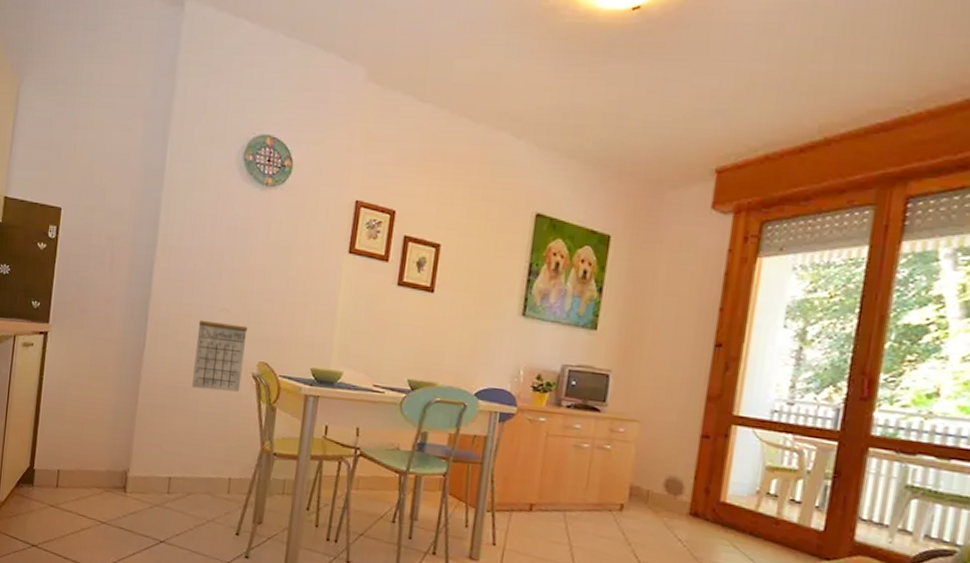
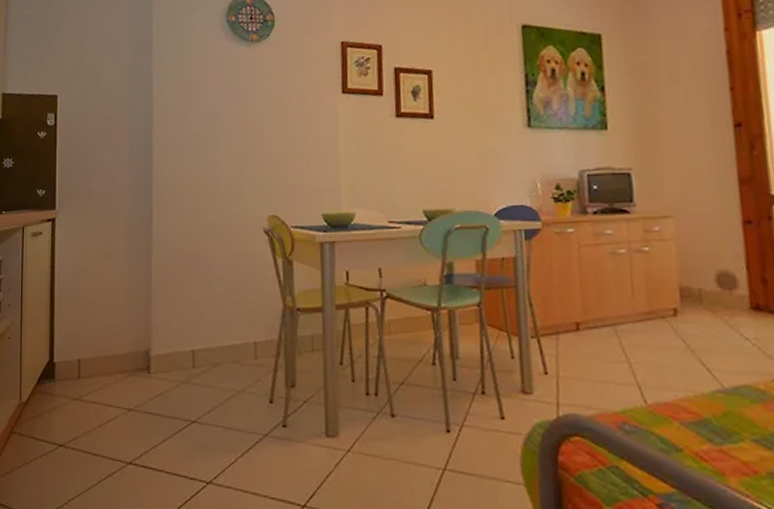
calendar: present [192,319,248,392] -> none [203,181,253,252]

